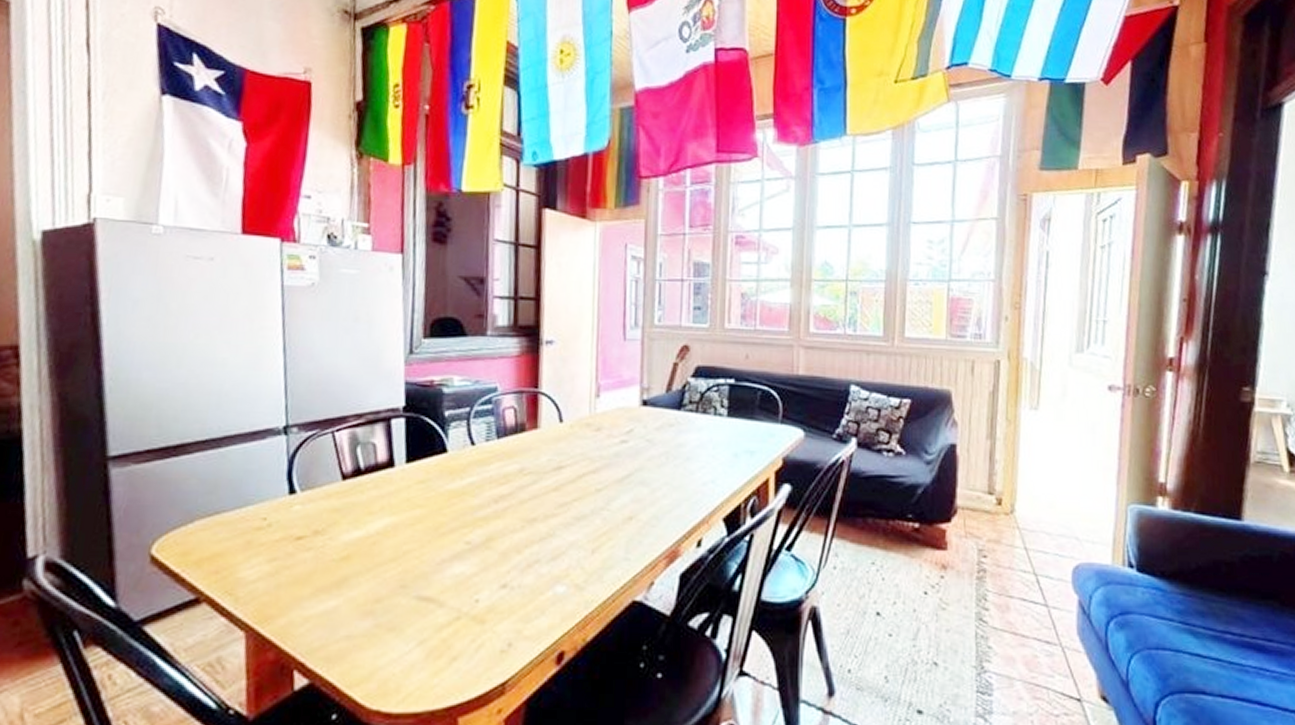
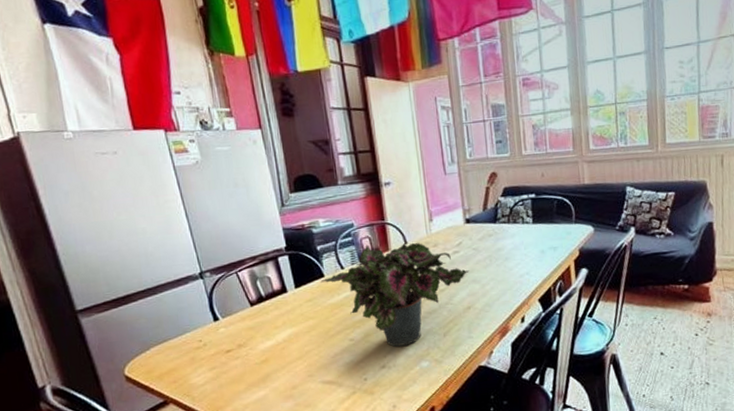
potted plant: none [441,417,638,560] -> present [320,242,469,347]

